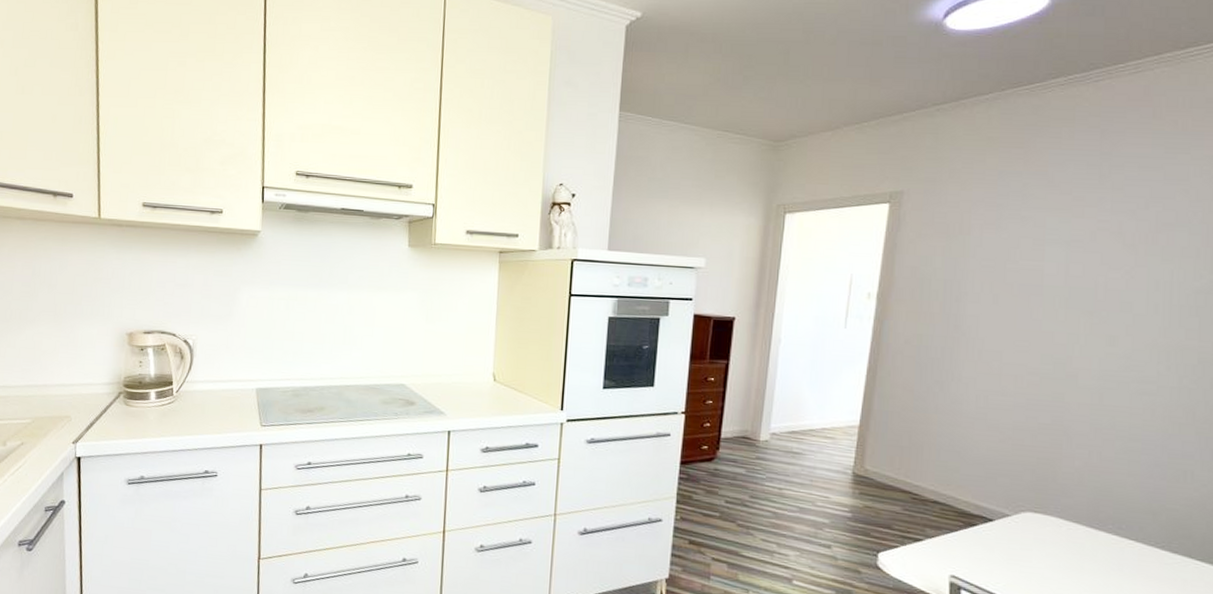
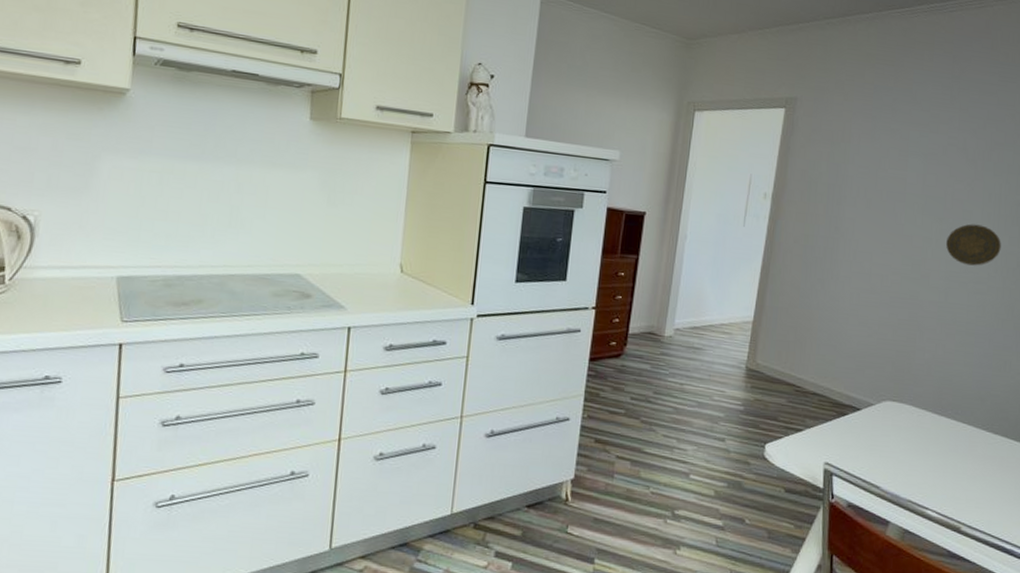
decorative plate: none [1099,316,1175,364] -> present [946,224,1001,266]

